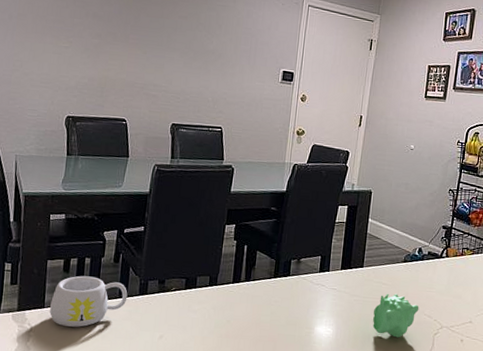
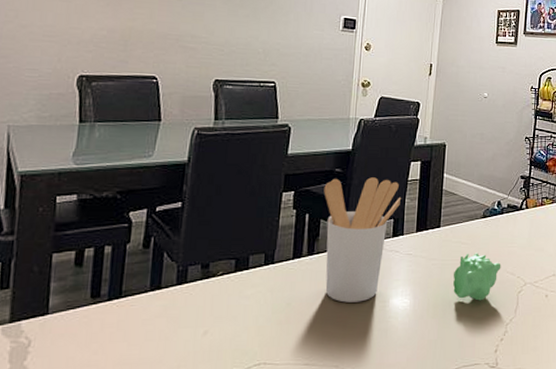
mug: present [50,275,128,327] -> none [56,268,162,335]
utensil holder: none [259,216,329,327] -> present [324,177,402,303]

